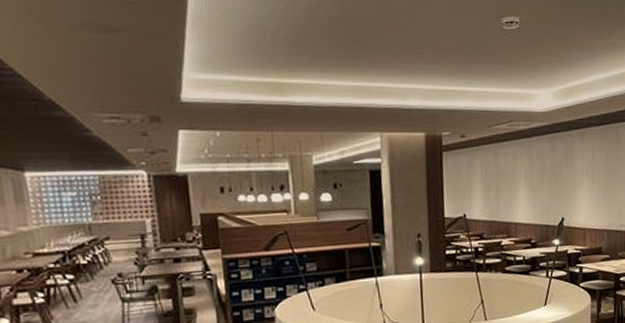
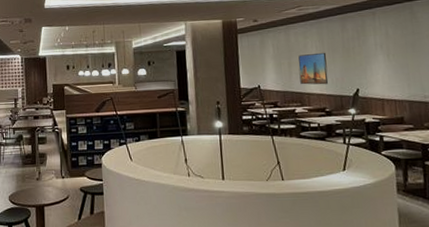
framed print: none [506,176,536,214] -> present [298,52,328,85]

